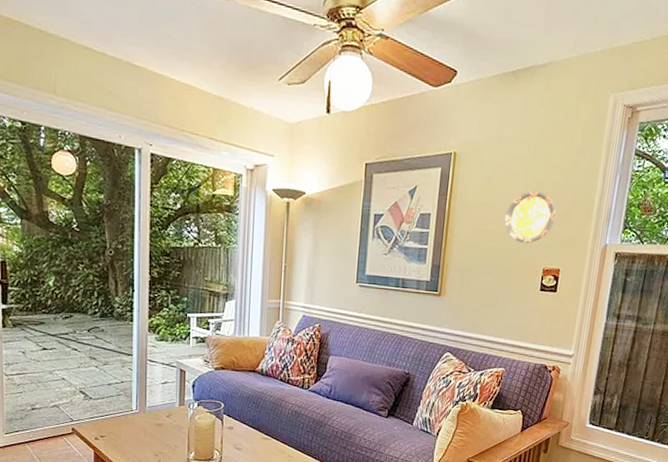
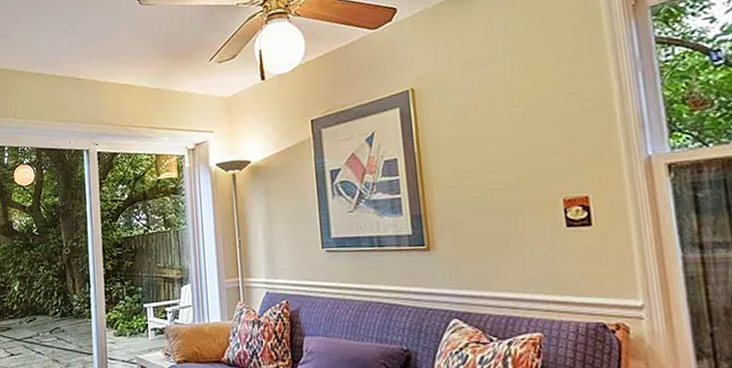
decorative plate: present [504,190,556,243] -> none [493,109,564,173]

